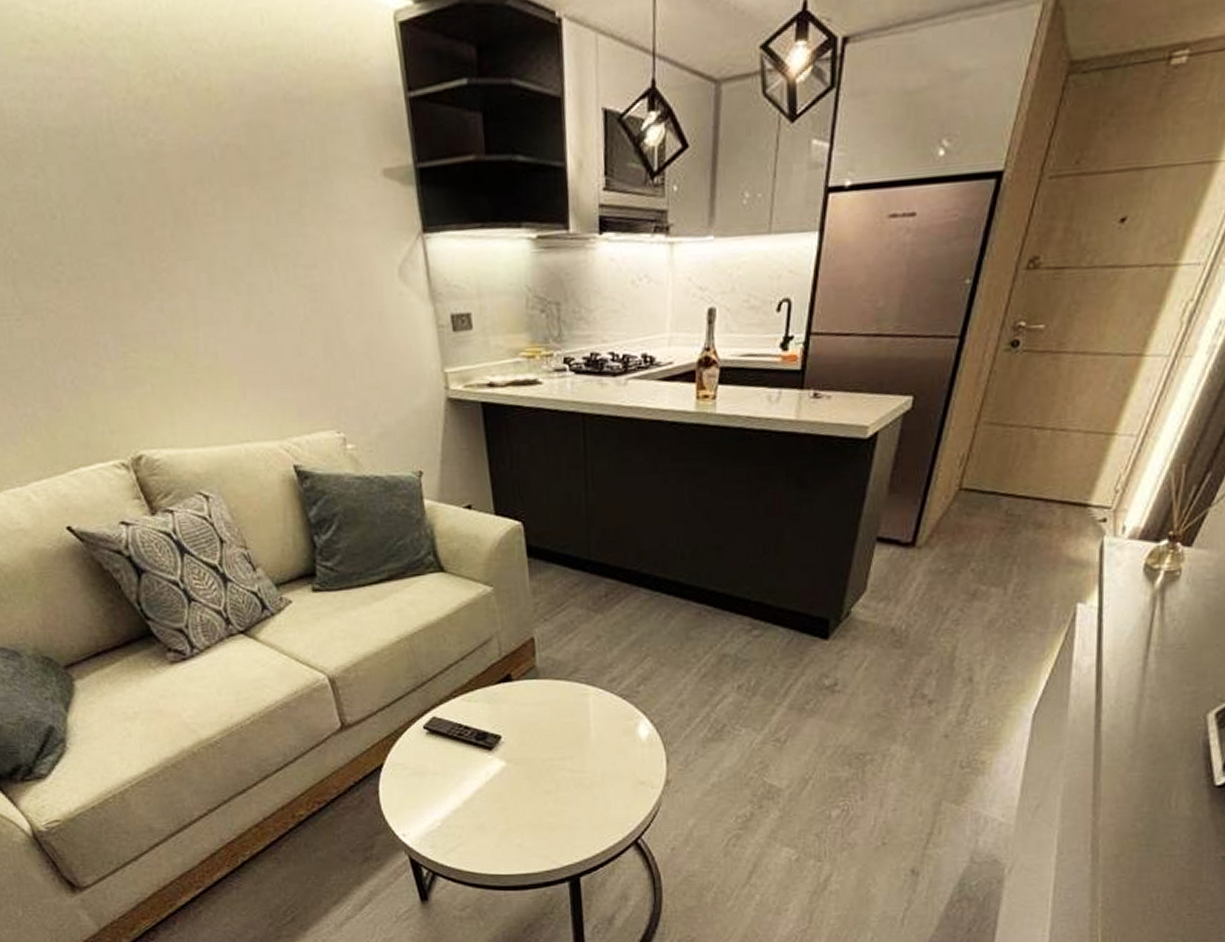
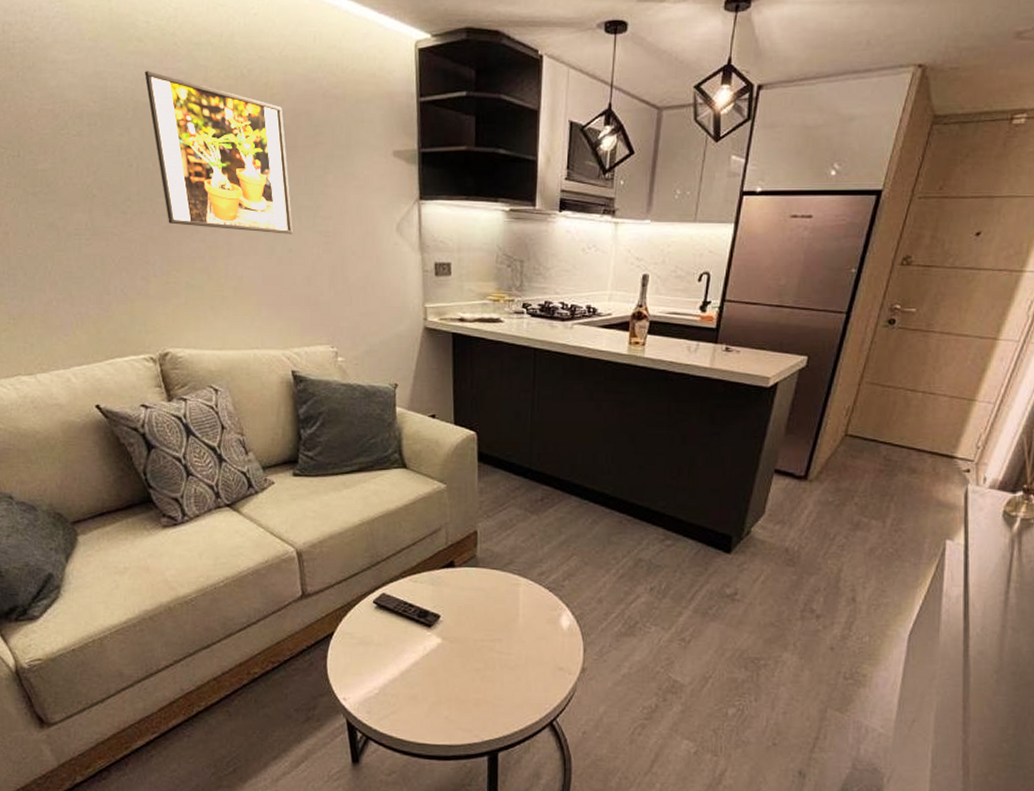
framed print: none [48,83,271,293] -> present [144,71,293,234]

